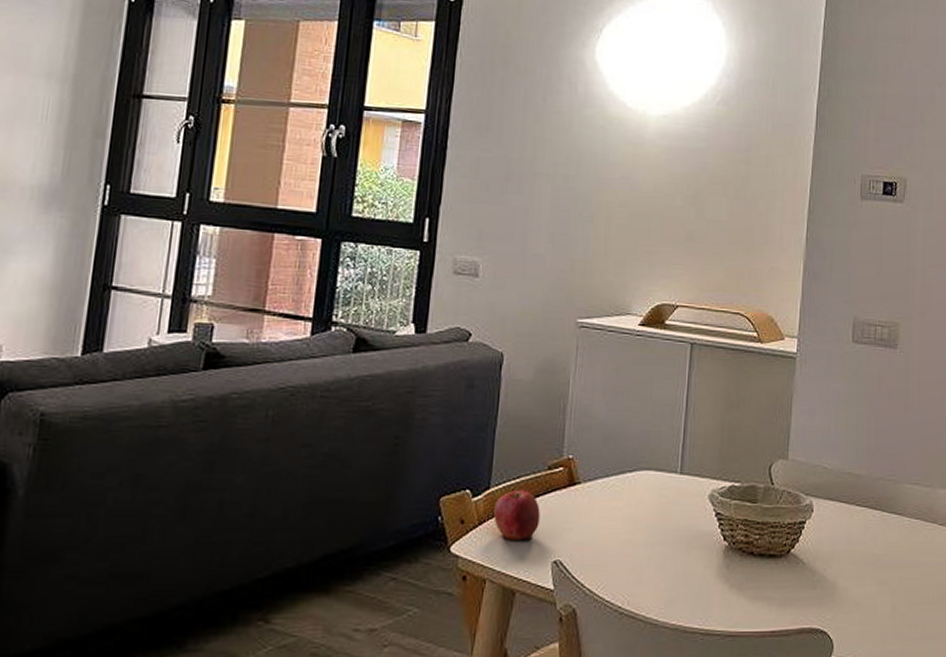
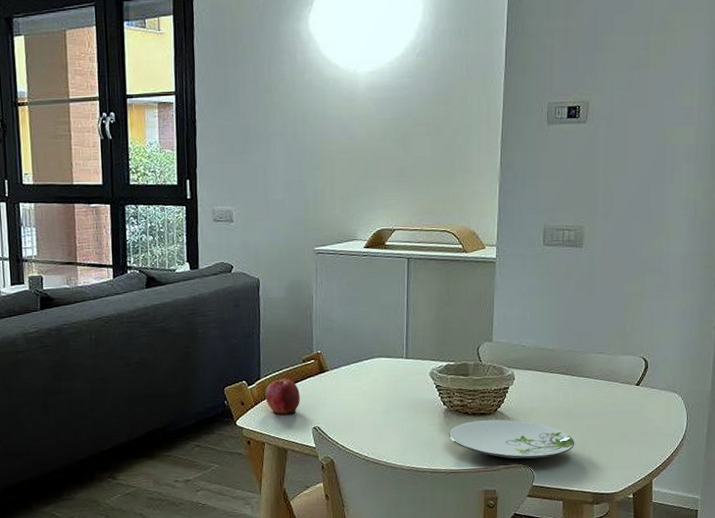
plate: none [727,565,884,623] -> present [448,419,575,460]

